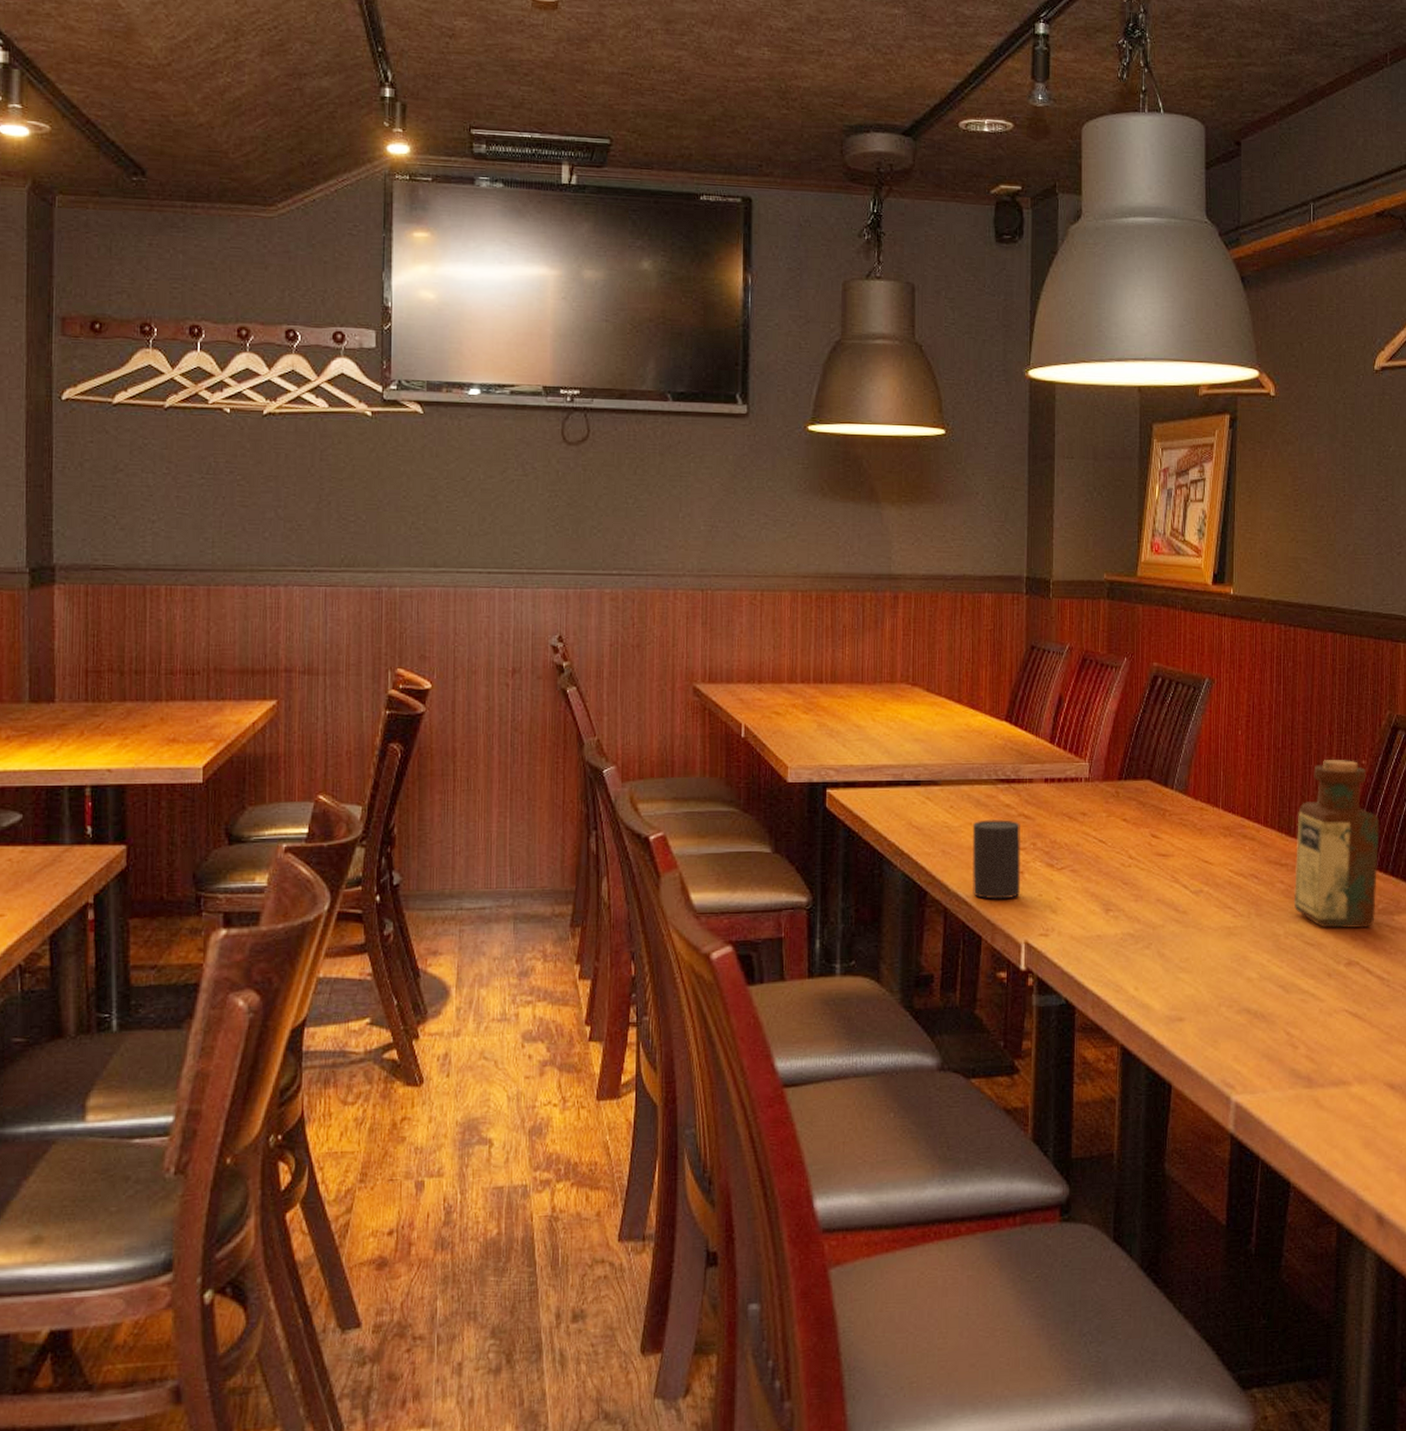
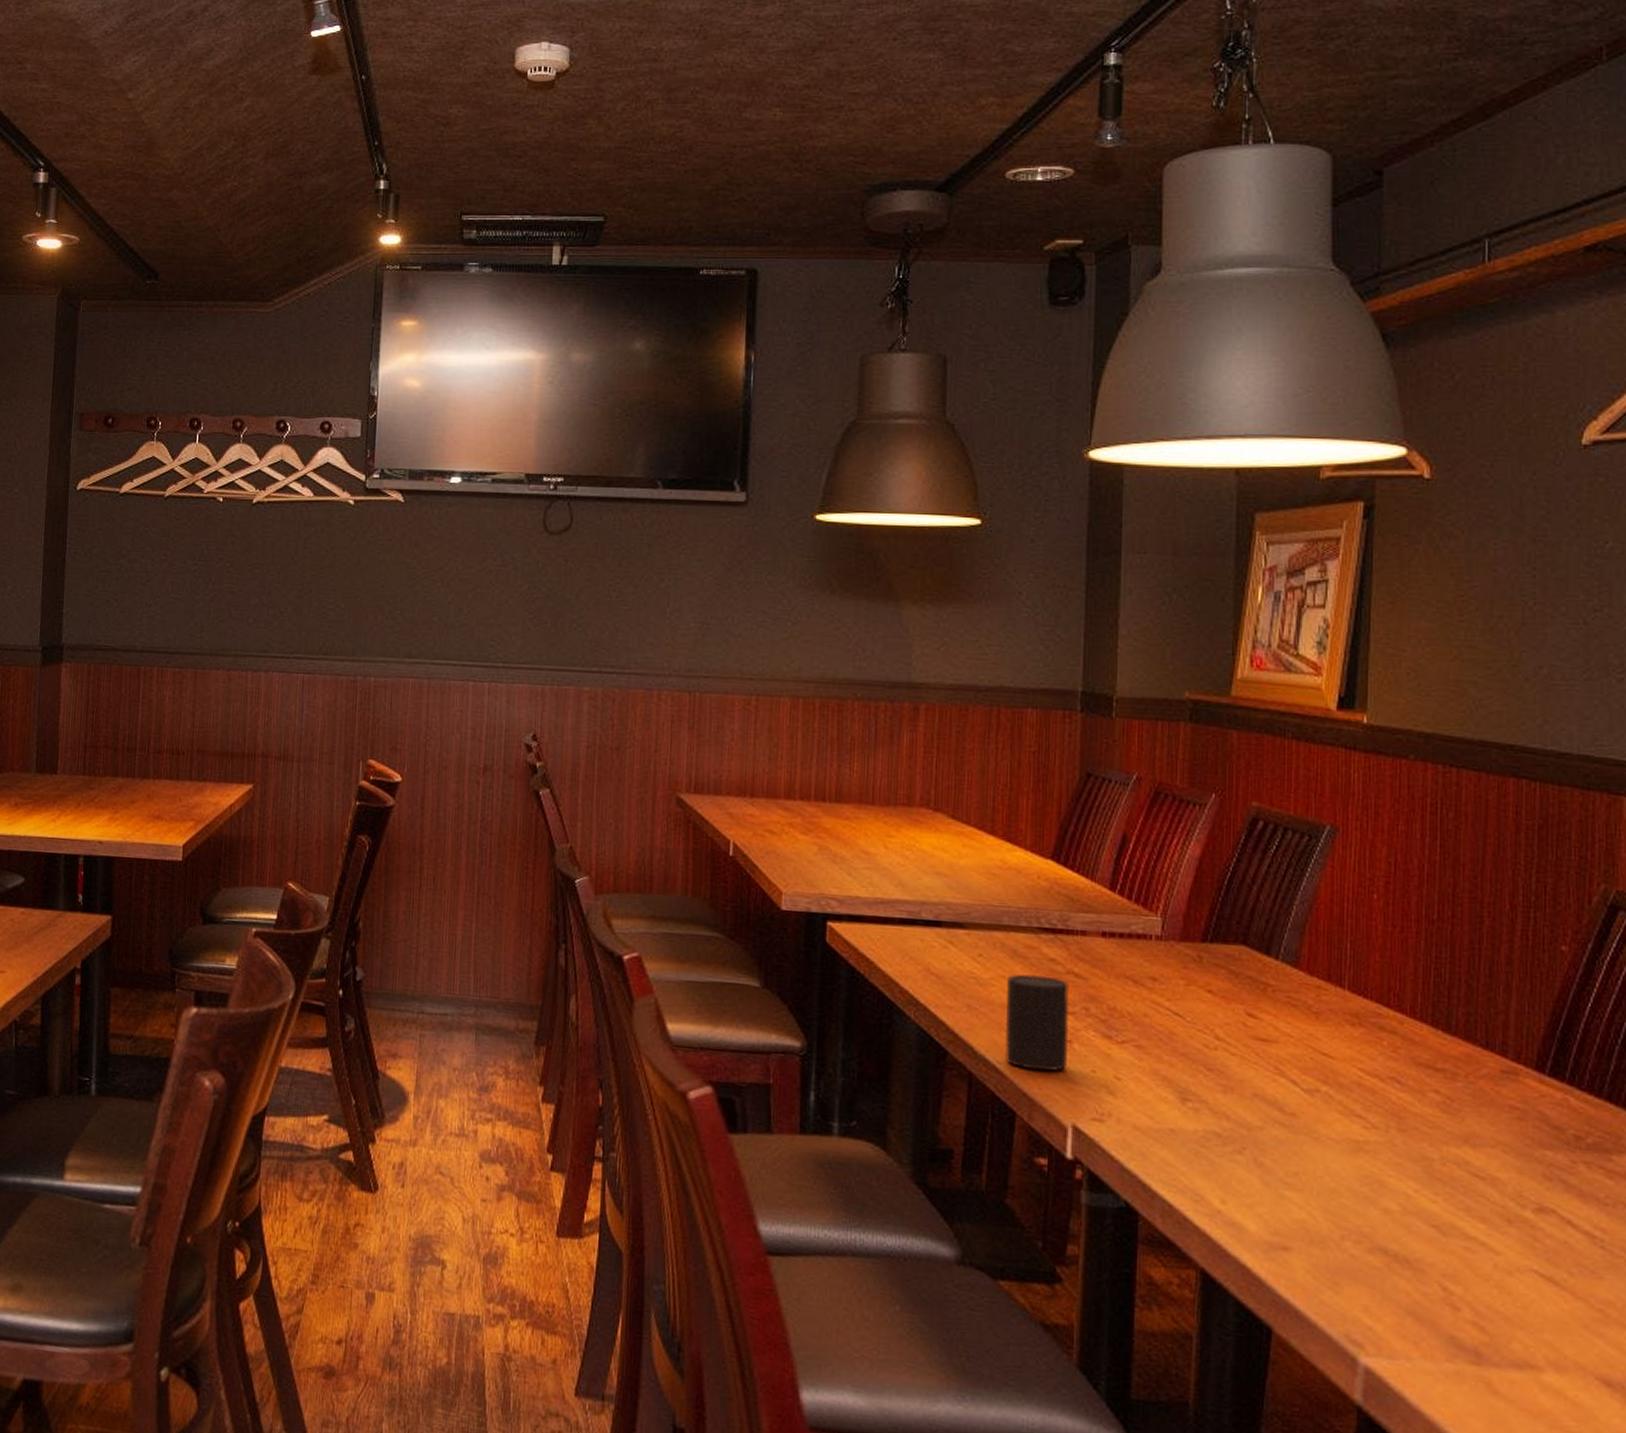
bottle: present [1293,760,1380,929] -> none [1454,940,1589,1166]

